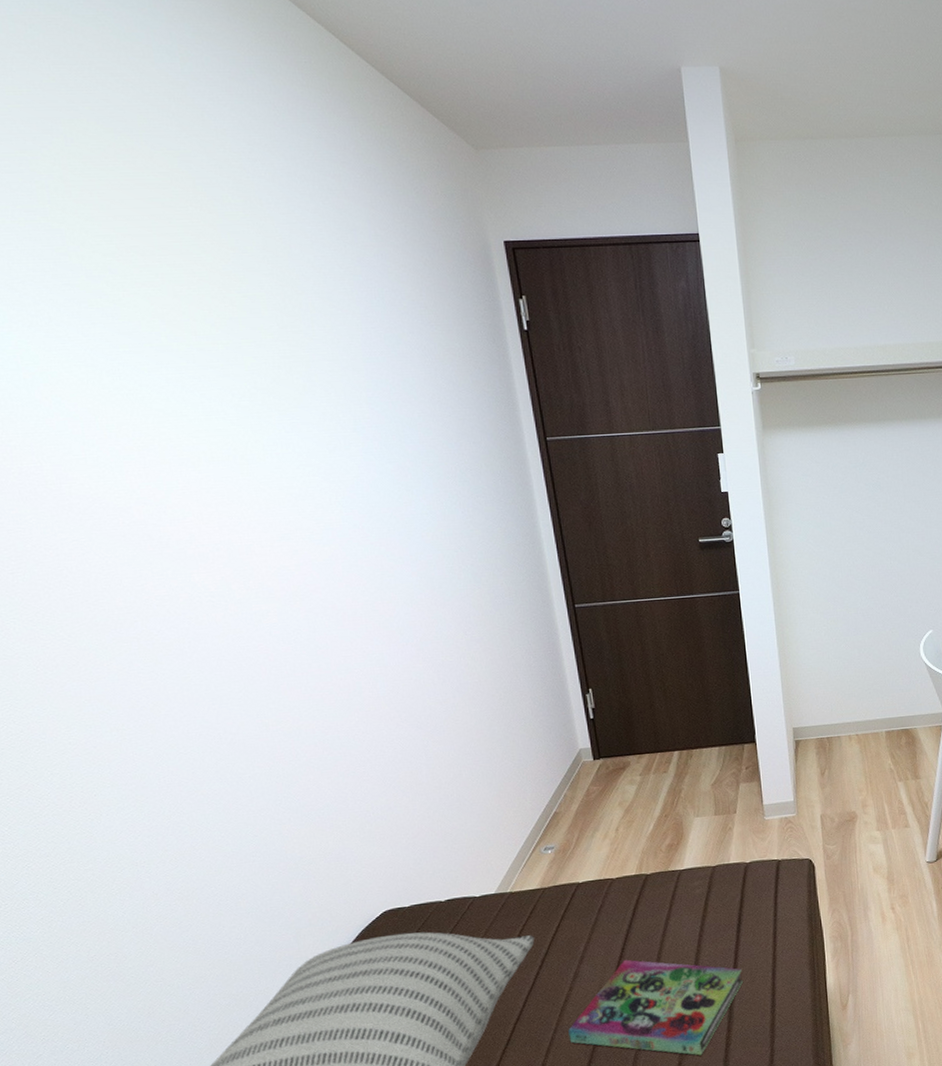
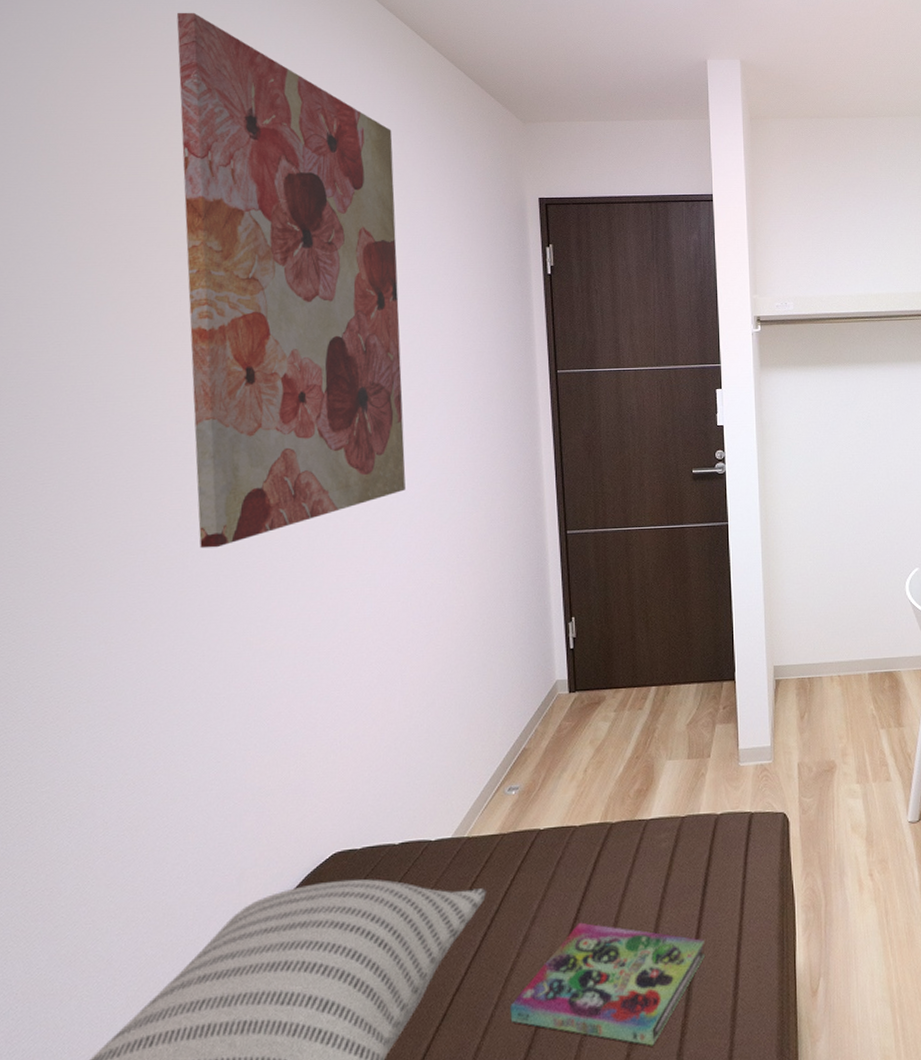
wall art: none [39,10,402,634] -> present [177,12,407,549]

